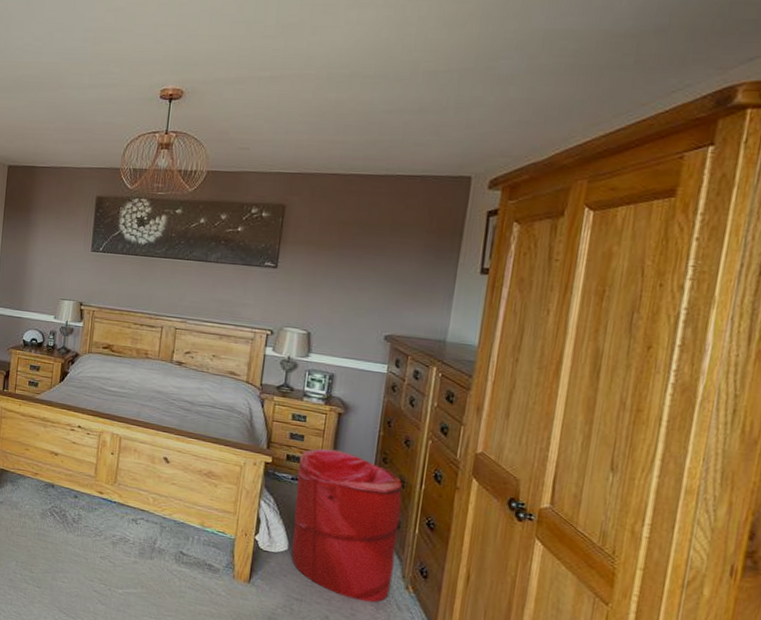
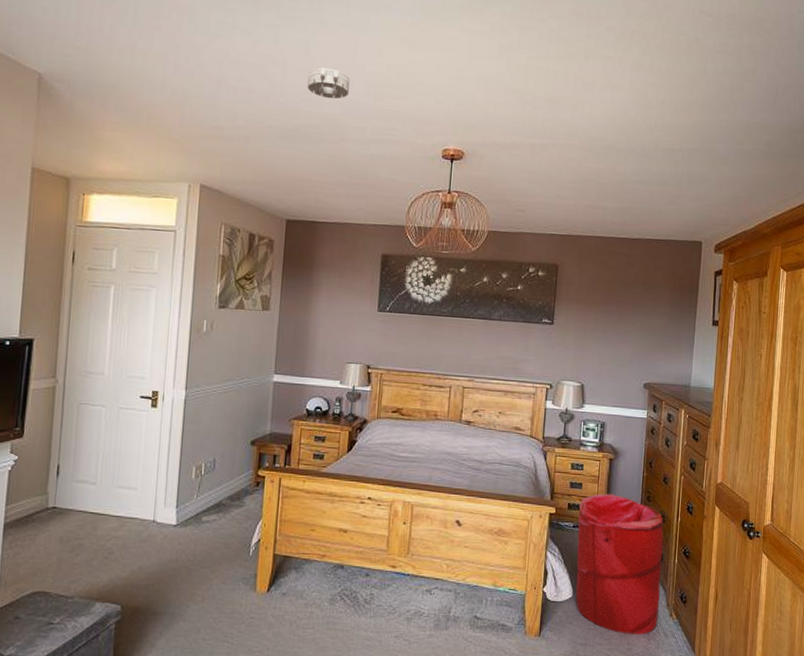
smoke detector: none [28,18,70,48] -> present [307,67,351,100]

